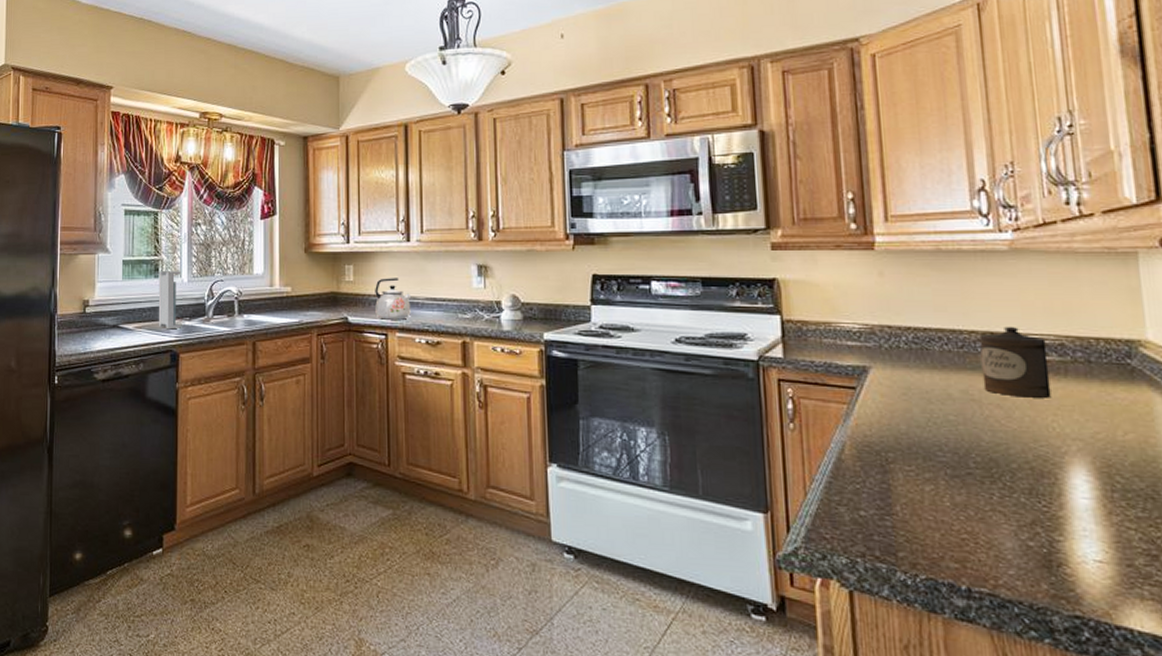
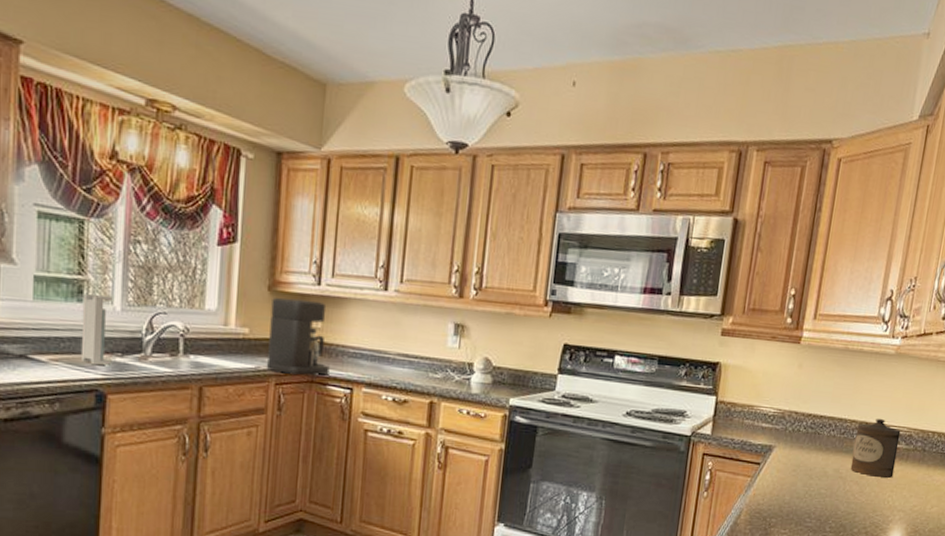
coffee maker: none [308,257,364,326] -> present [266,297,330,376]
kettle: present [375,278,412,320] -> none [342,328,383,375]

